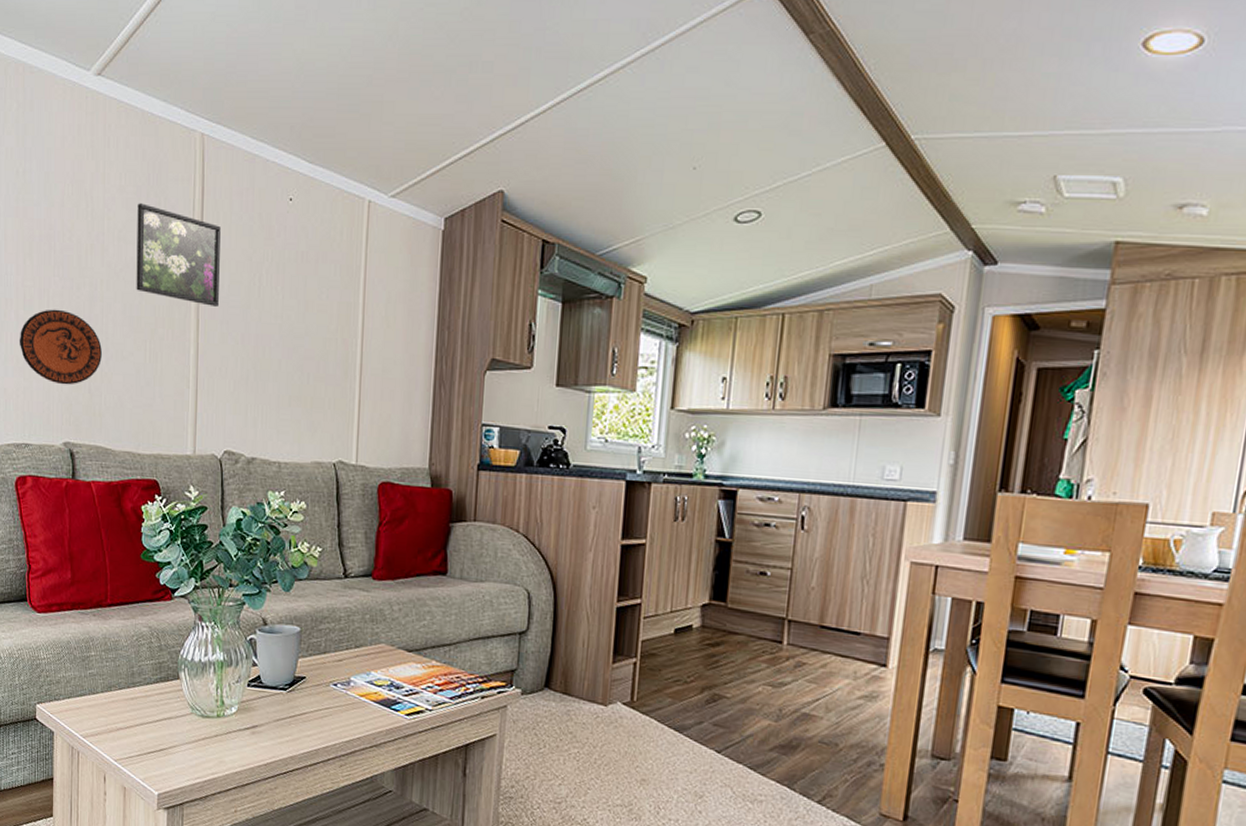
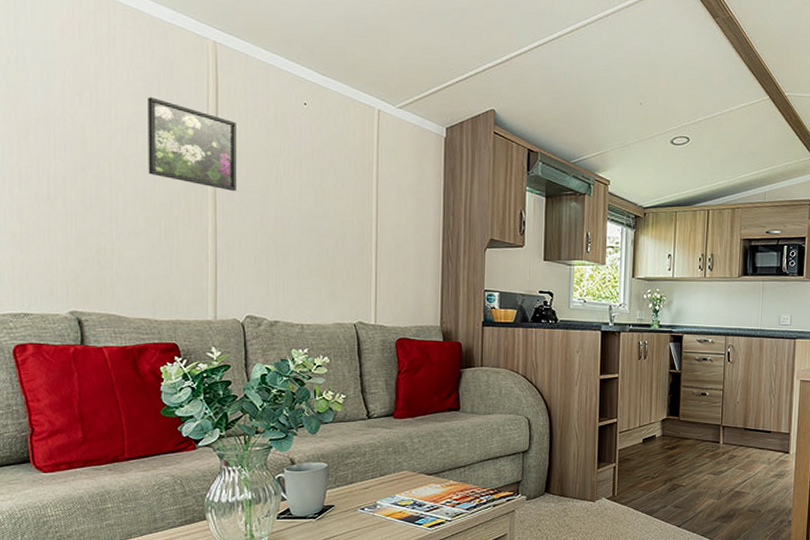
decorative plate: present [19,309,102,385] -> none [14,188,112,259]

